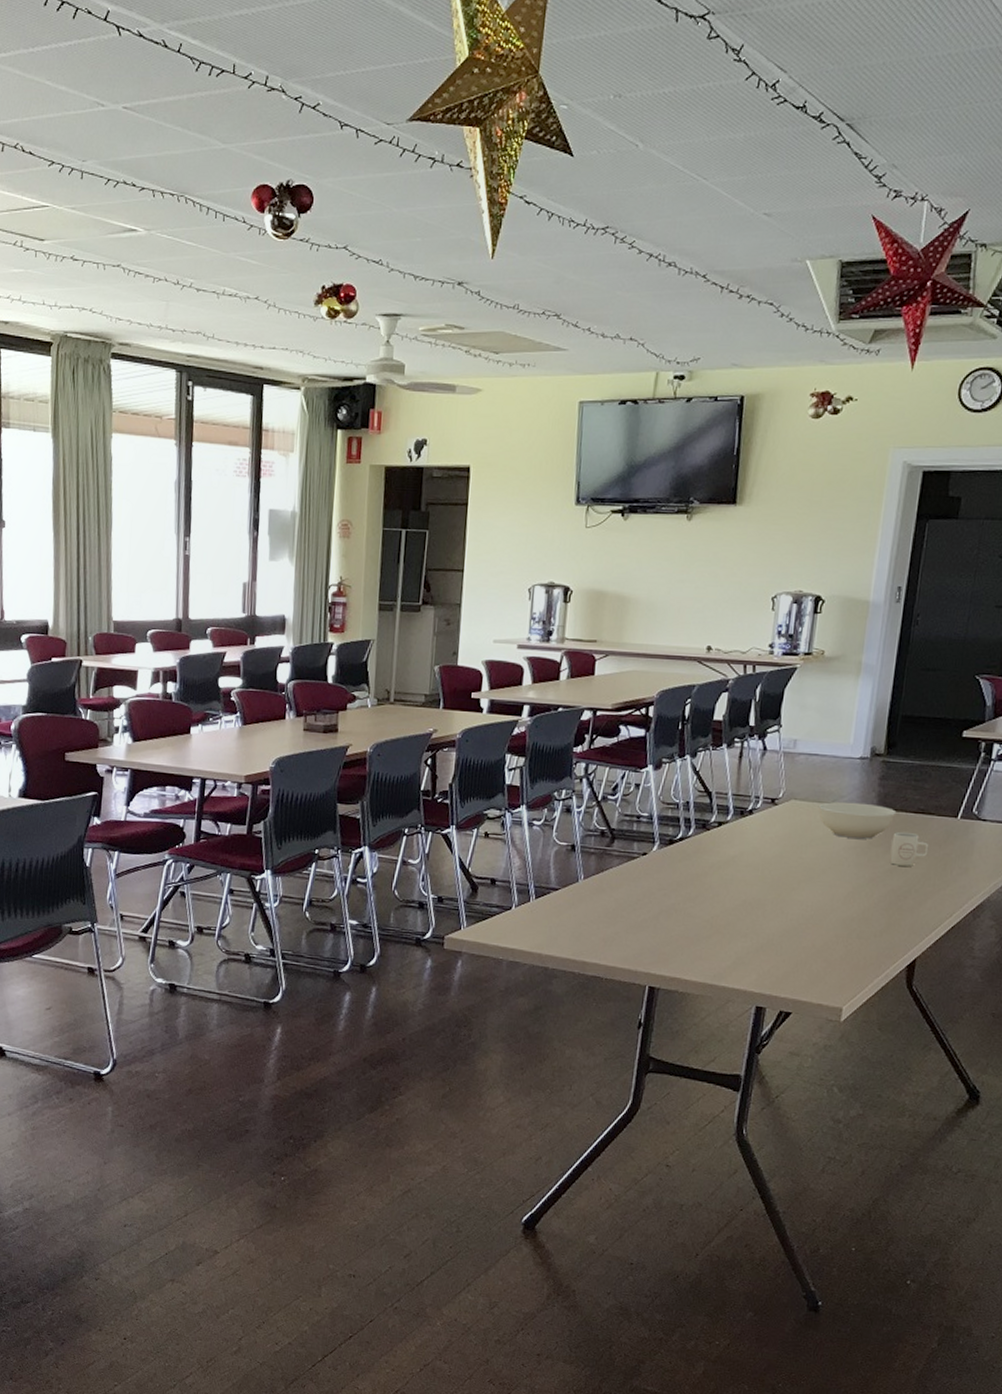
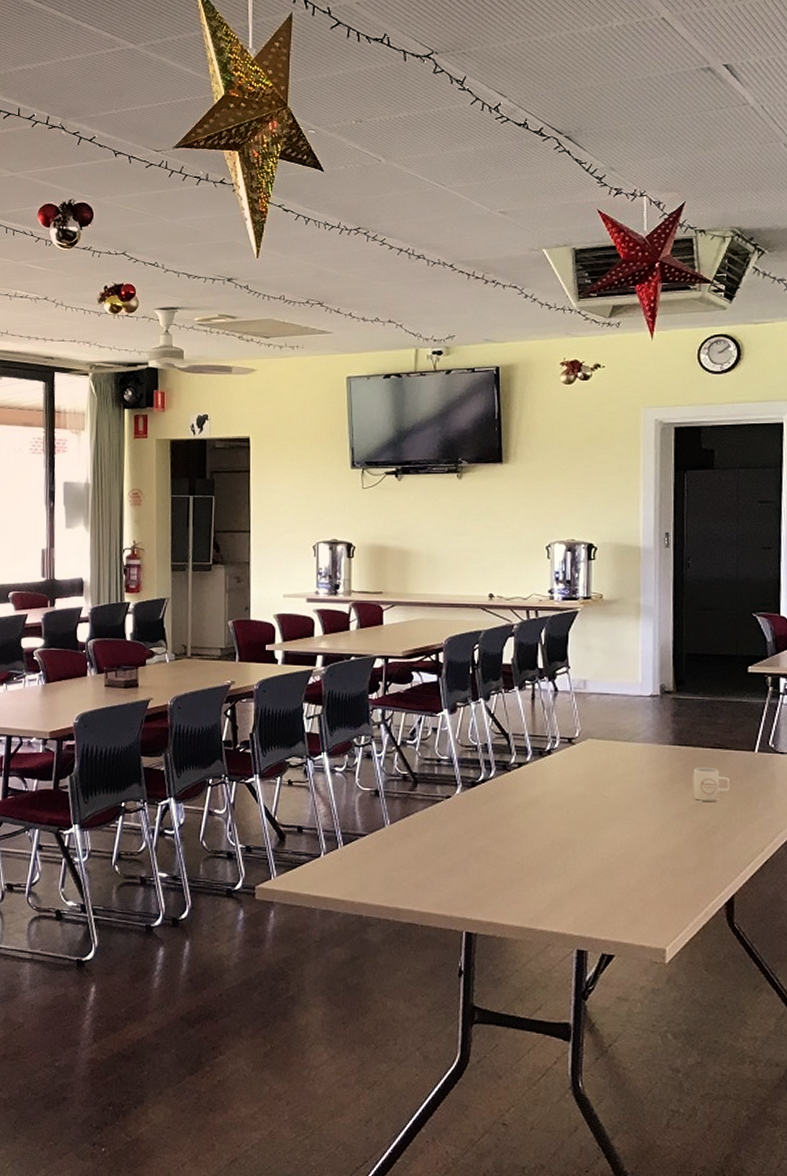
bowl: present [818,801,897,839] -> none [615,739,694,775]

